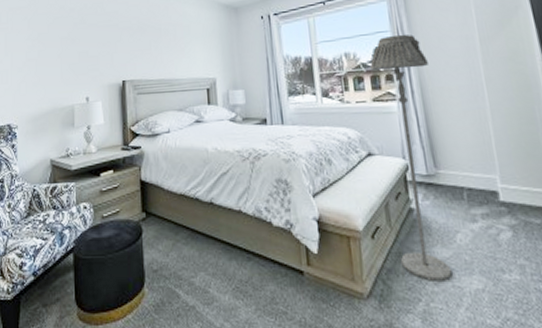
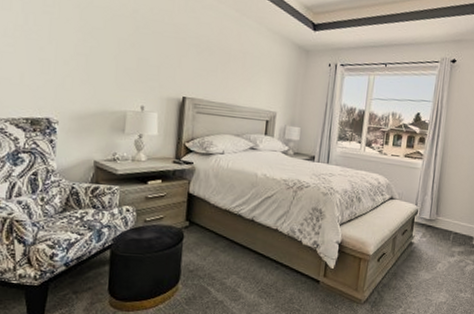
floor lamp: present [370,34,452,281] -> none [395,105,454,295]

